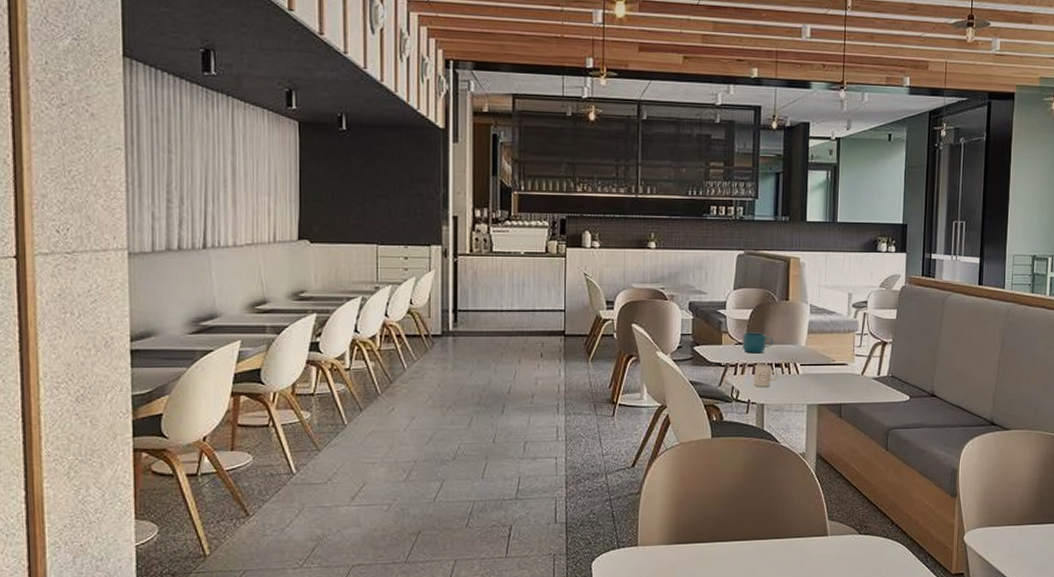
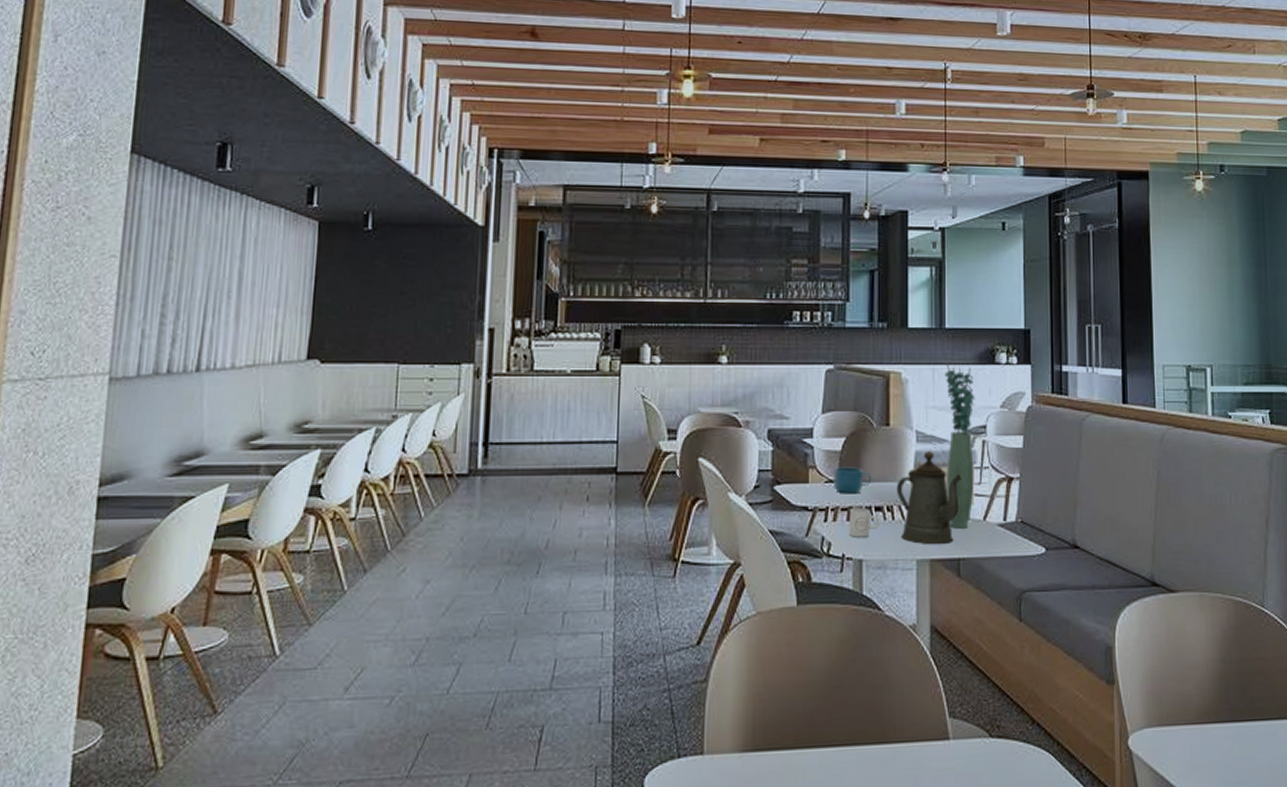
coffee pot: none [792,321,846,393] -> present [896,452,963,545]
vase: none [833,251,859,381] -> present [944,363,975,529]

